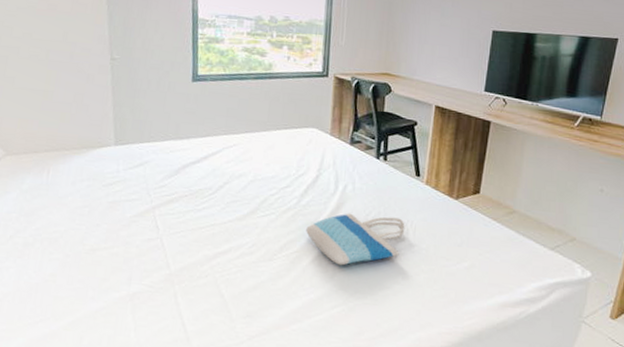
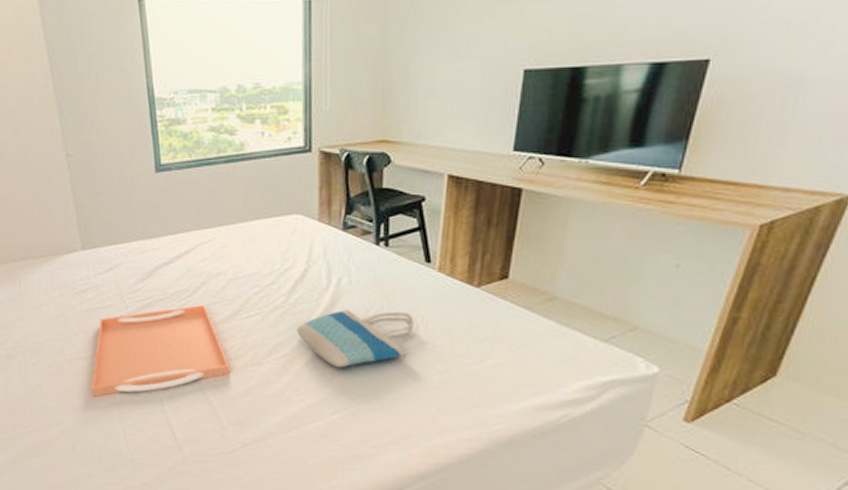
serving tray: none [107,202,244,288] -> present [92,304,231,398]

